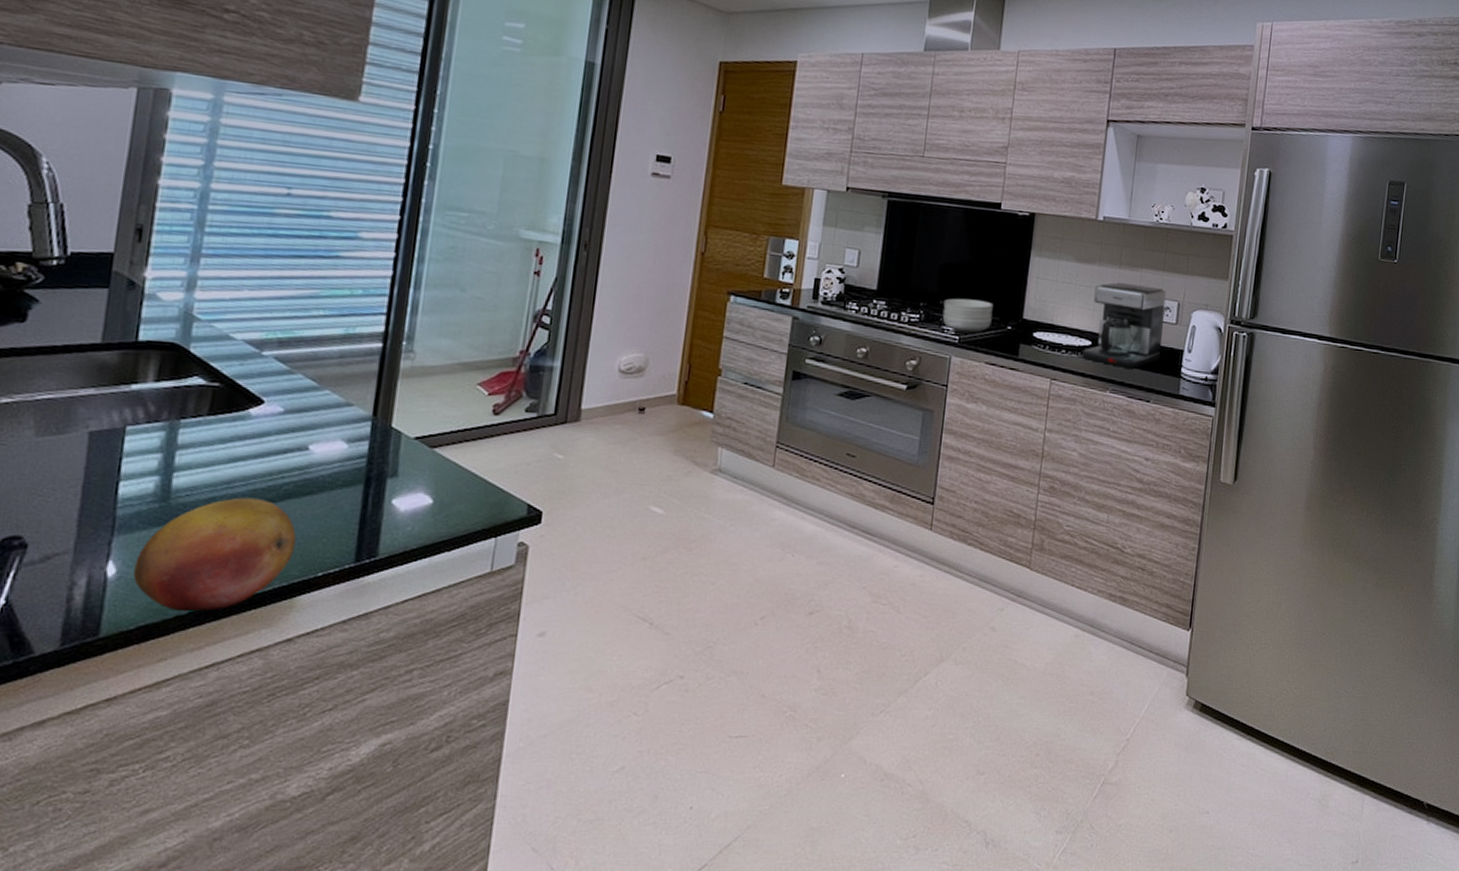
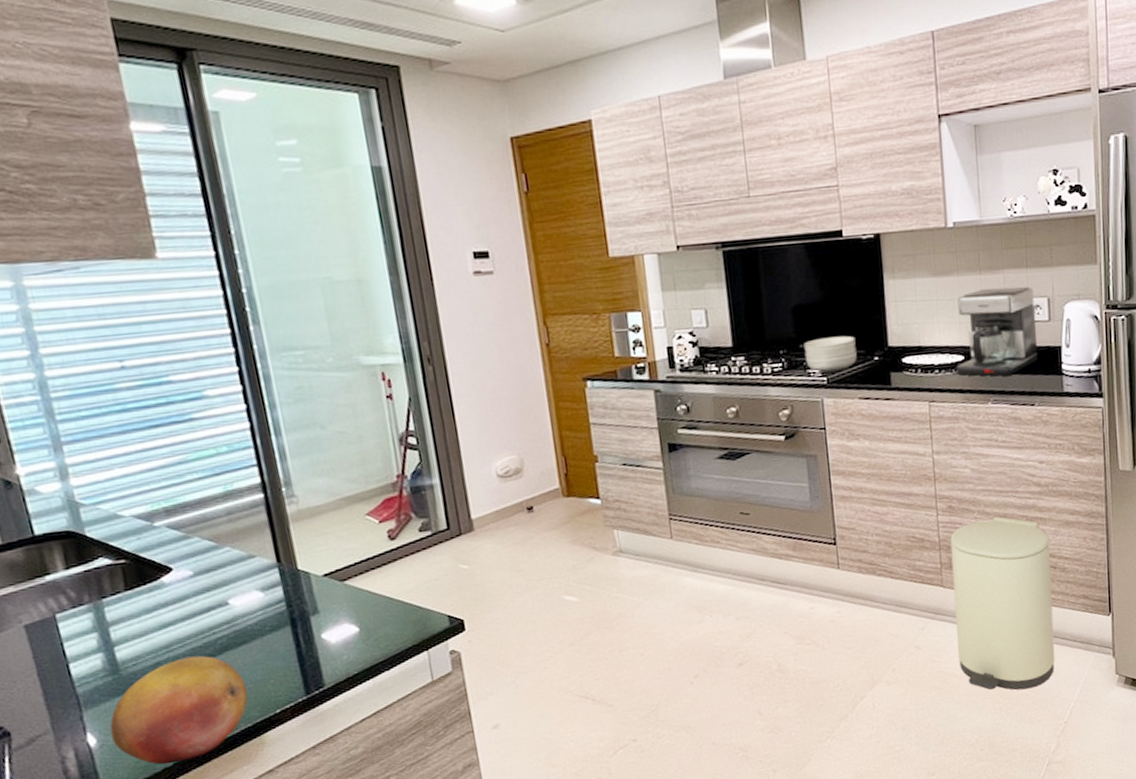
pedal bin: none [1031,505,1143,695] -> present [950,516,1055,690]

